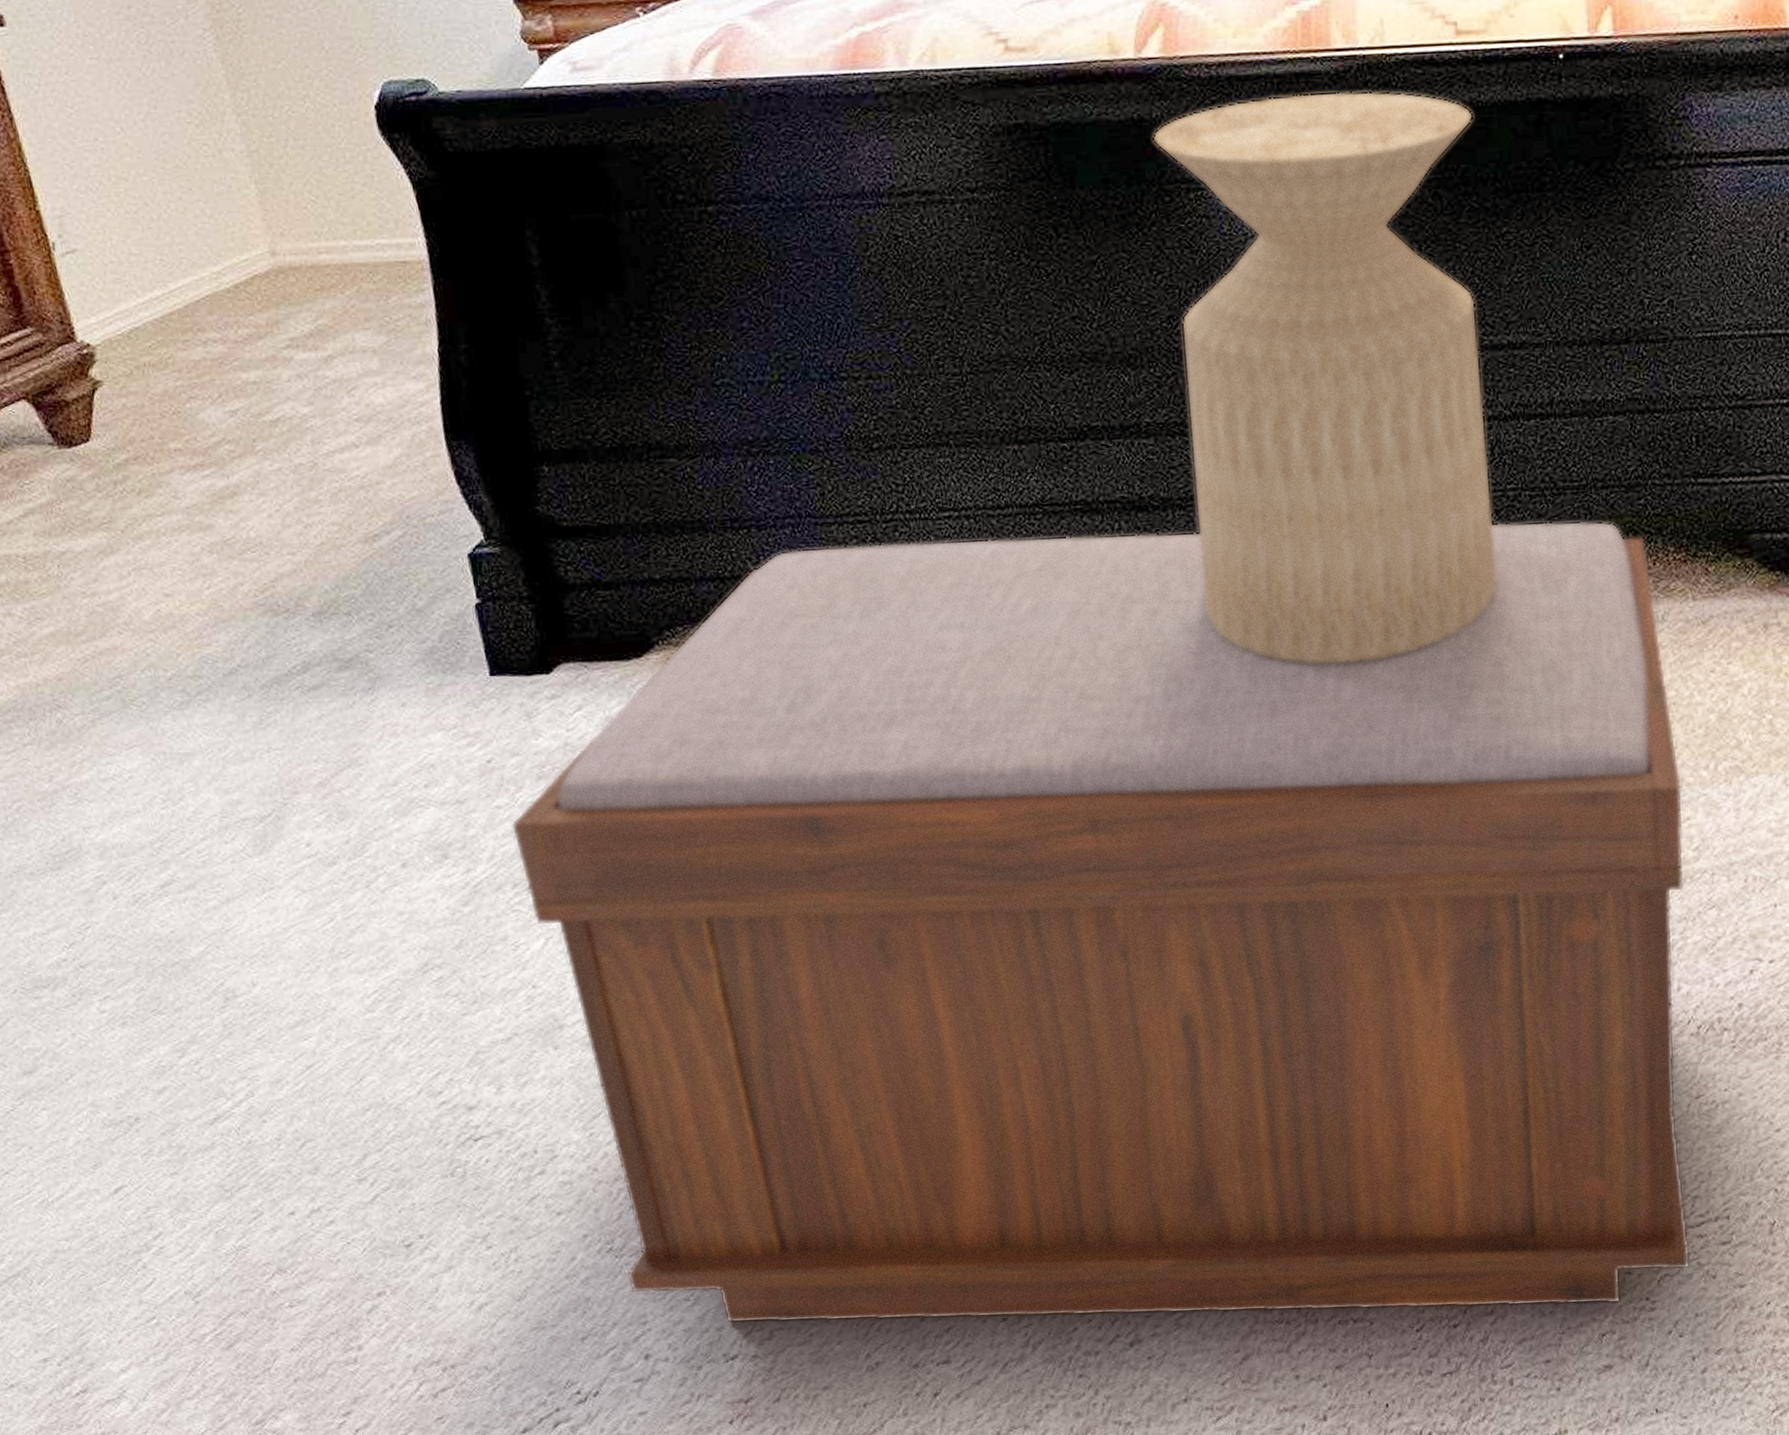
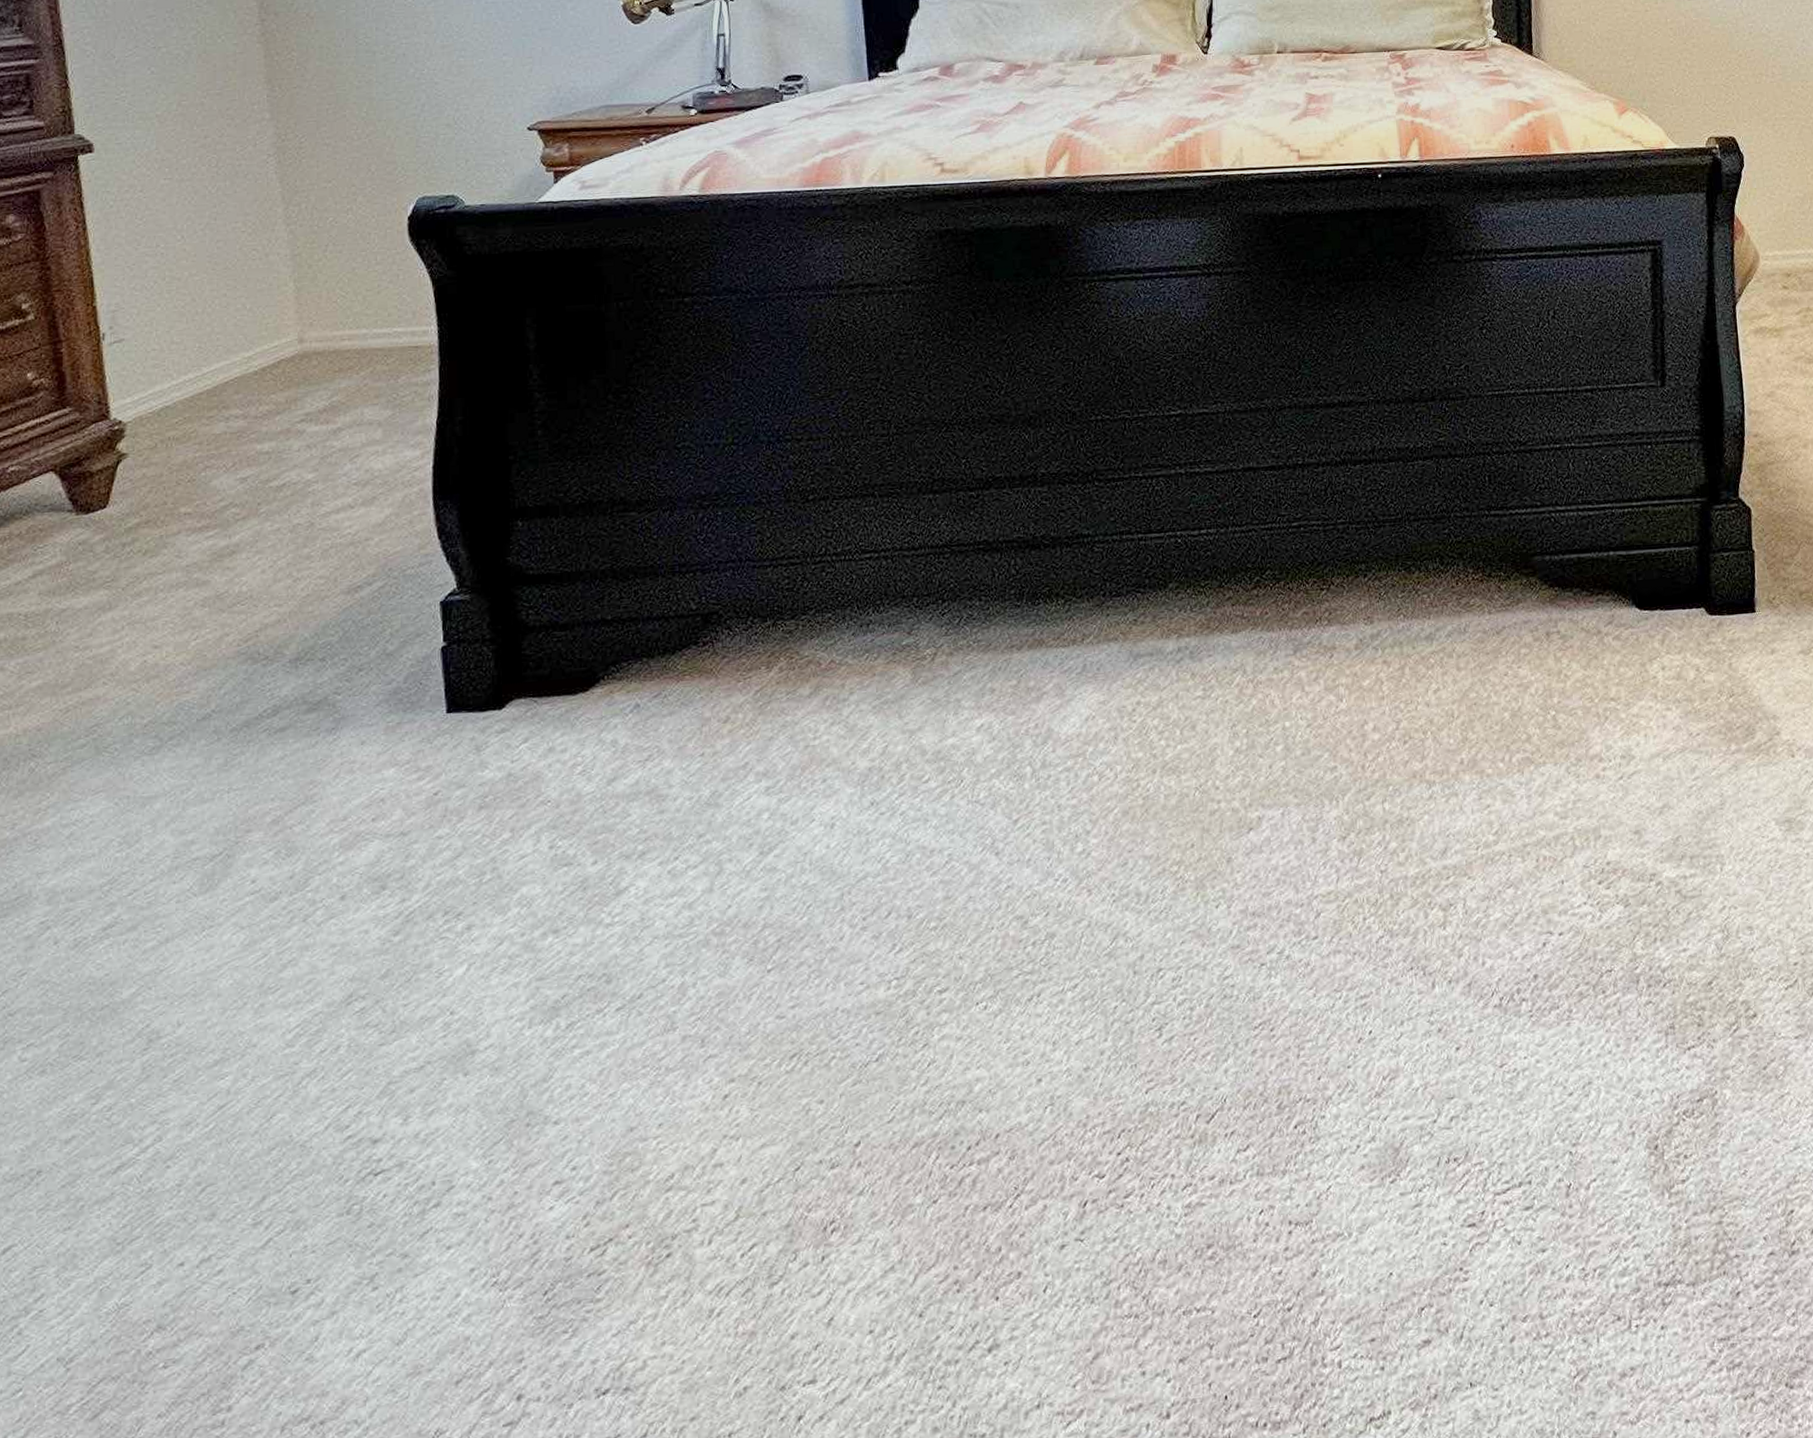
bench: present [511,521,1691,1324] -> none [449,548,1498,1355]
side table: present [1153,91,1497,664] -> none [1057,203,1329,678]

